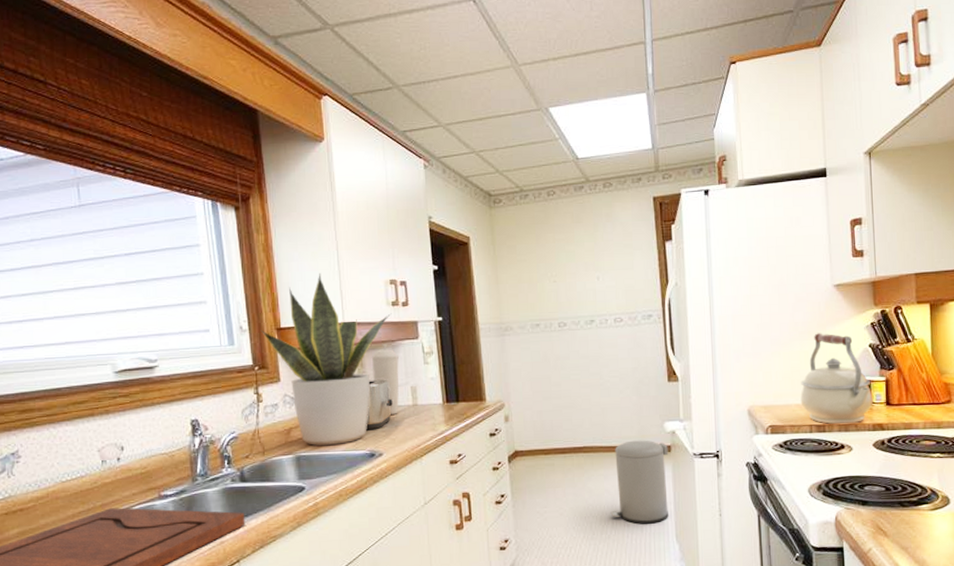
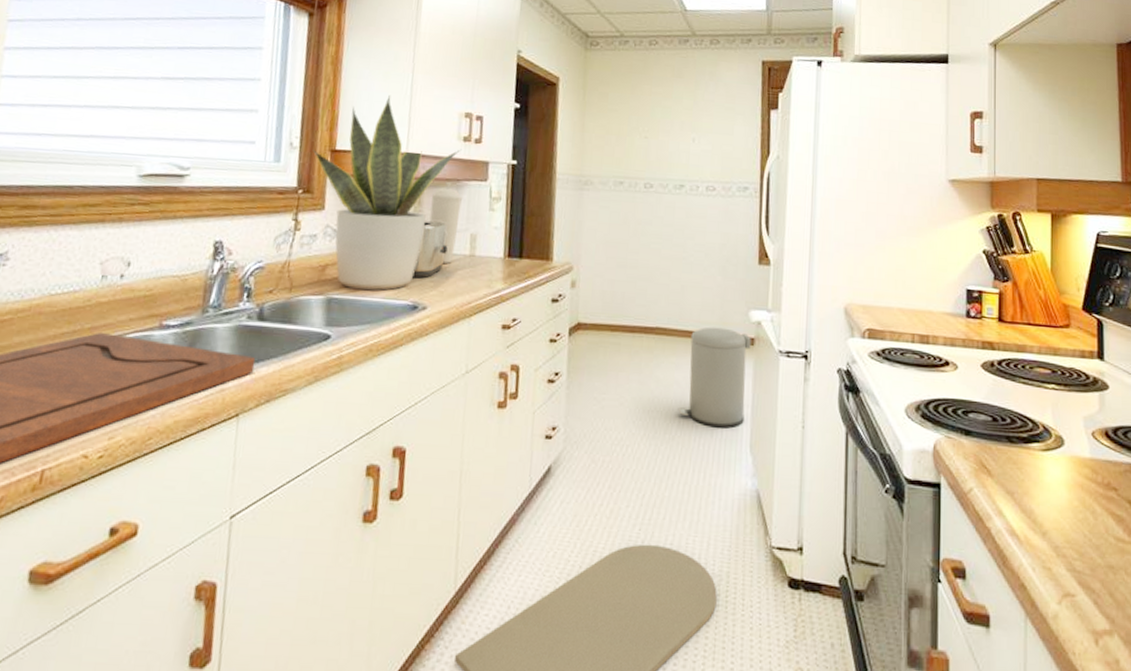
kettle: present [800,333,873,425] -> none [904,230,984,338]

